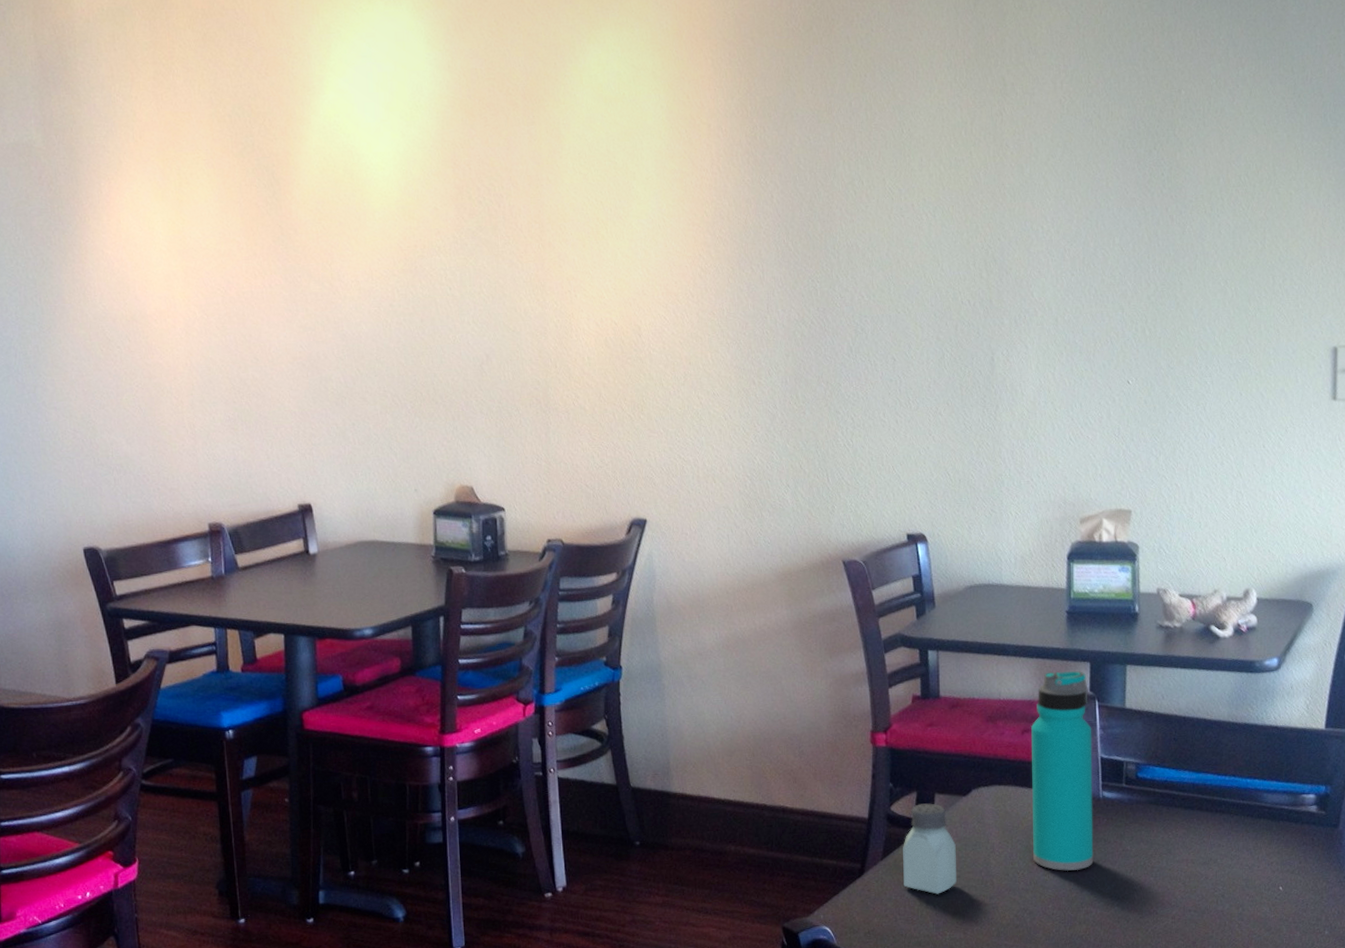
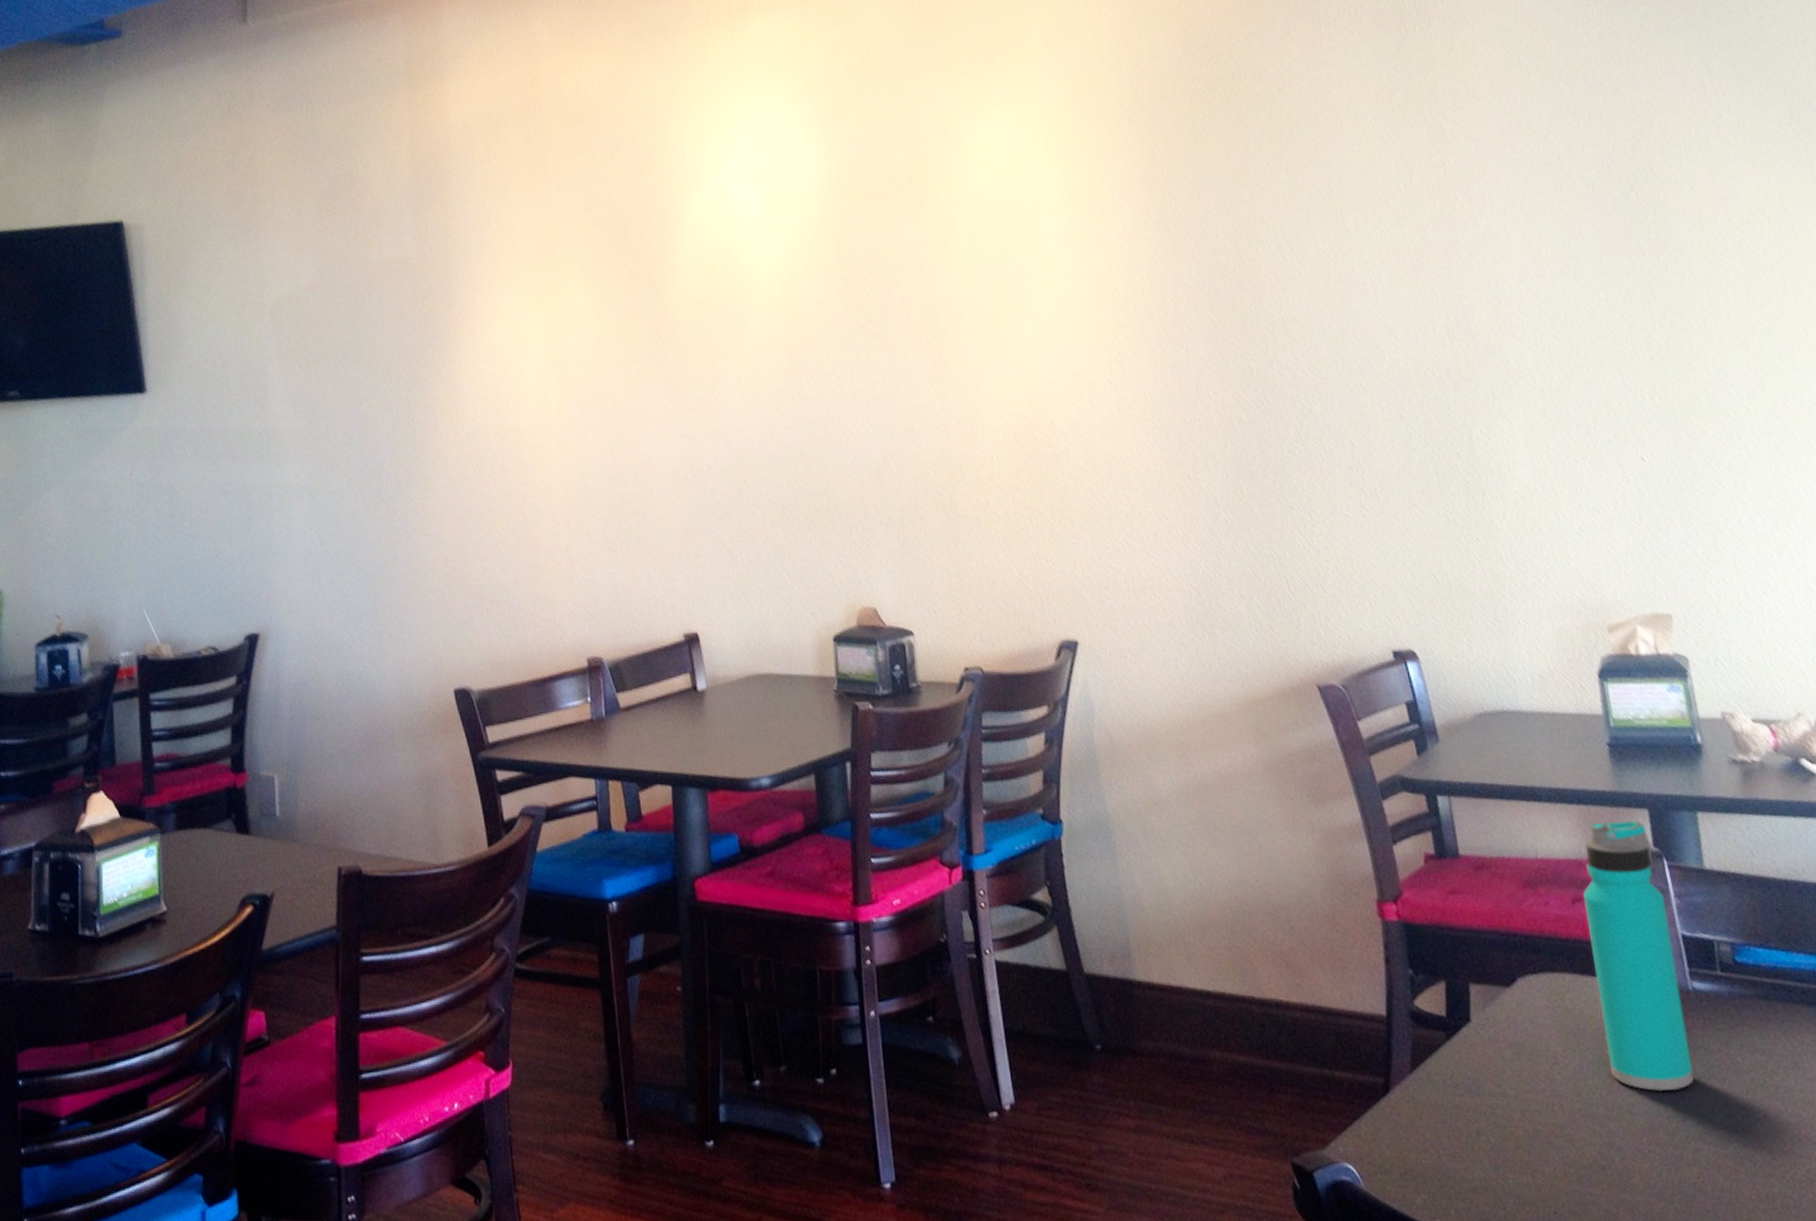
saltshaker: present [903,803,957,895] -> none [1436,996,1513,1122]

